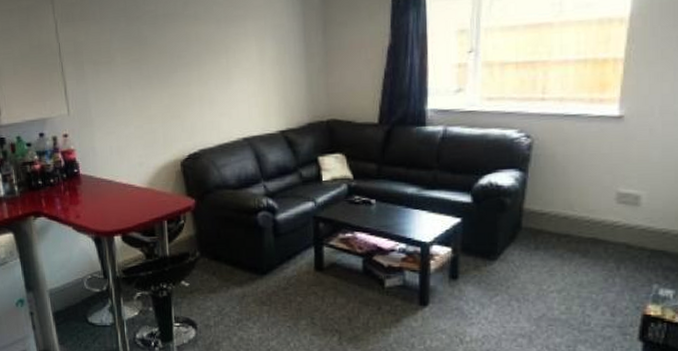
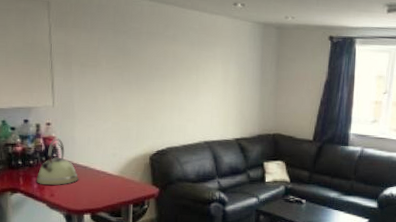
kettle: none [58,151,104,206] -> present [36,138,78,186]

